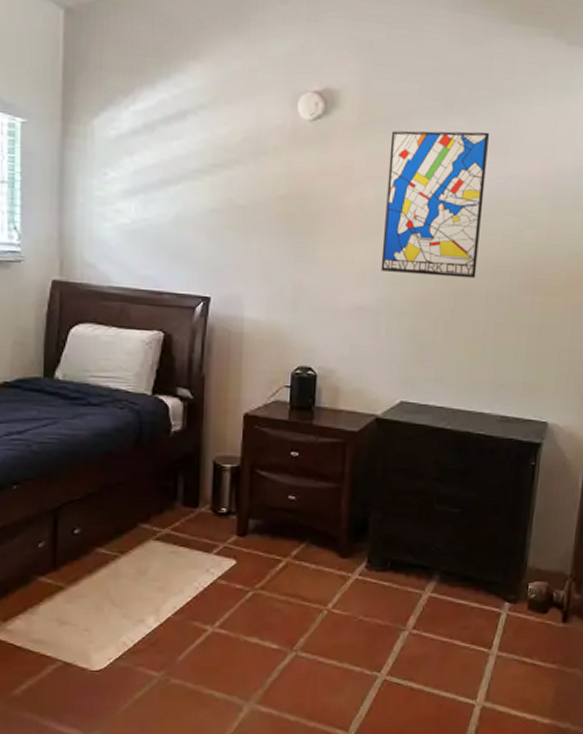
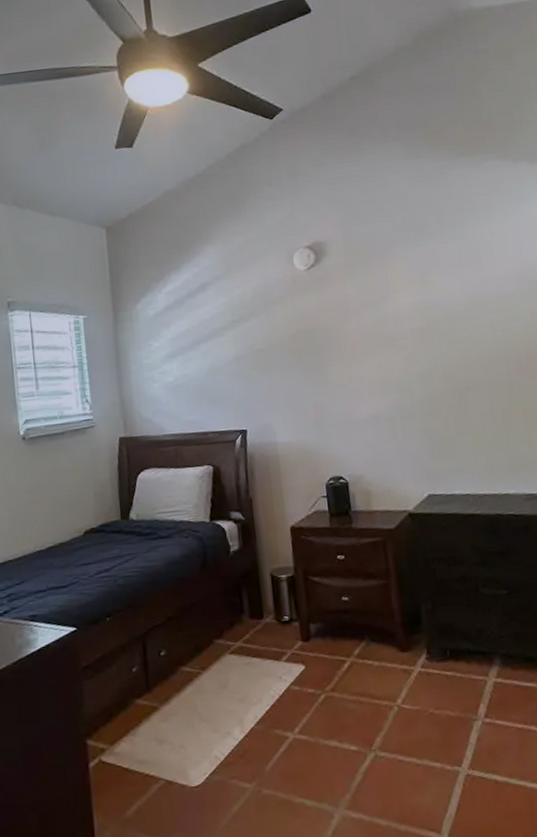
wall art: present [381,130,490,279] -> none [375,247,475,382]

